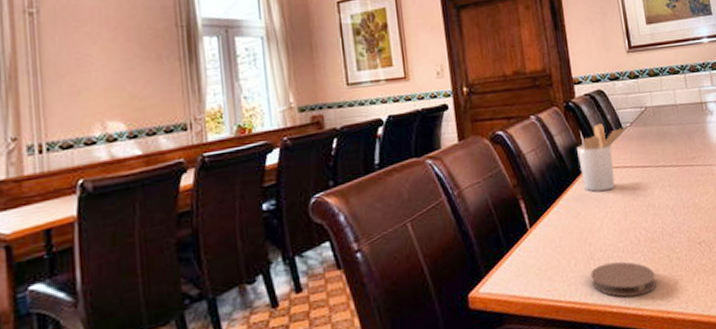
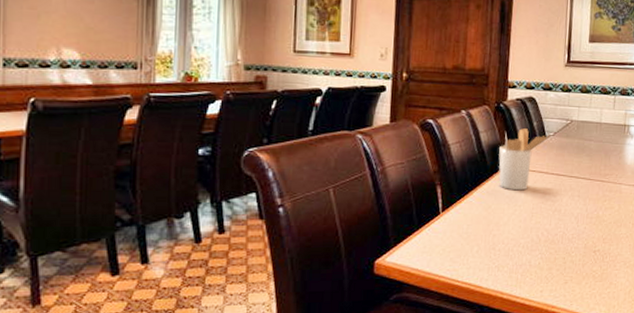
coaster: present [590,261,657,298] -> none [489,255,548,288]

